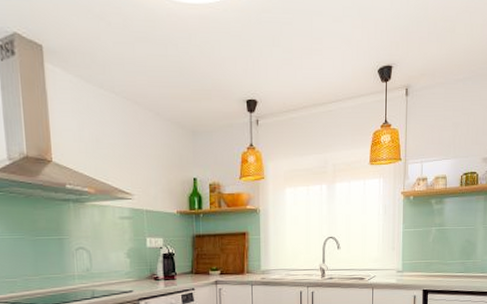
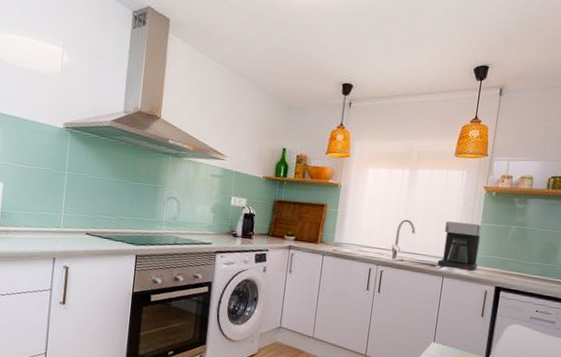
coffee maker: none [366,231,404,279] -> present [437,221,482,272]

